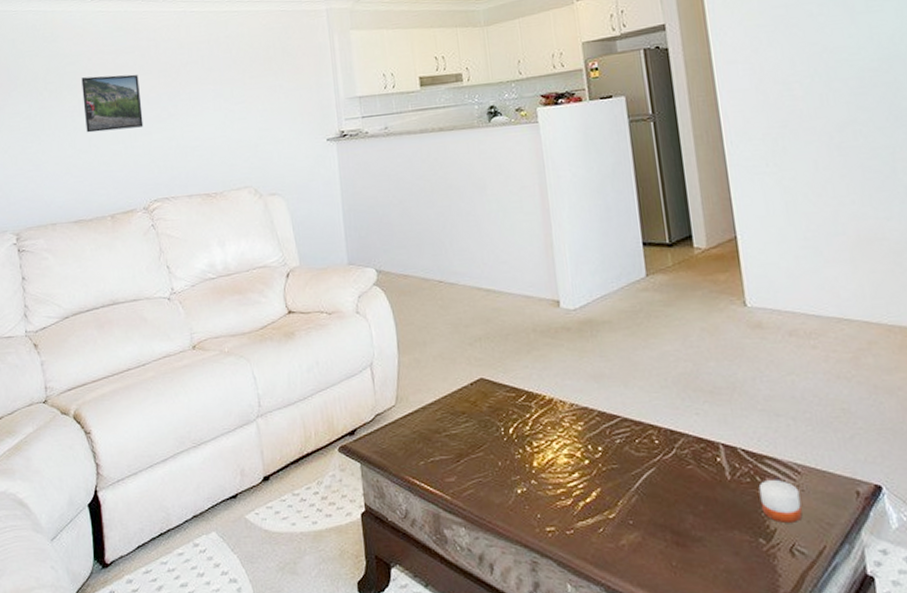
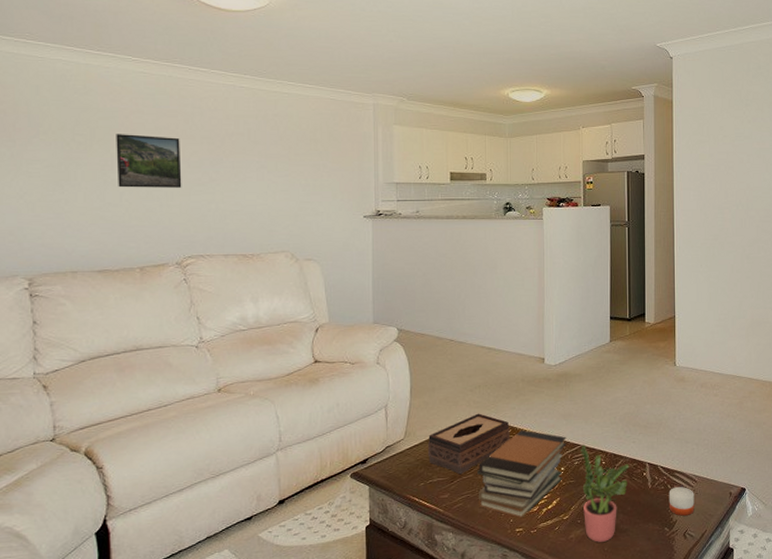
tissue box: none [423,373,526,452] -> present [427,413,510,475]
book stack: none [488,395,602,514] -> present [477,430,566,519]
potted plant: none [620,416,695,553] -> present [579,444,630,542]

